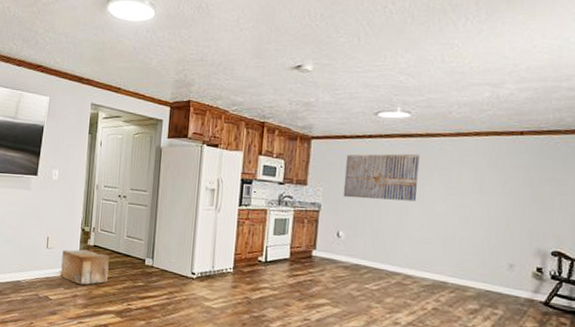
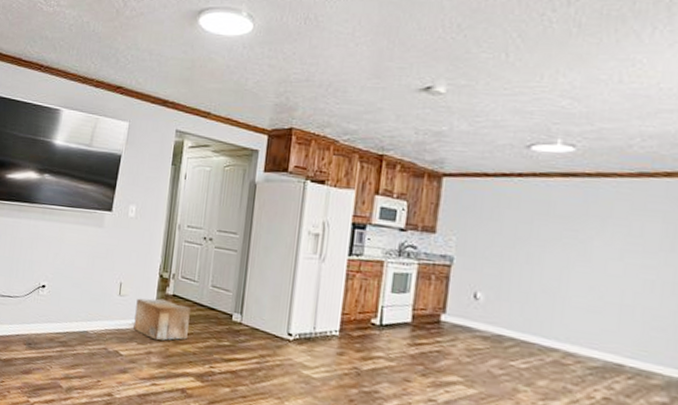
wall art: present [343,153,419,202] -> none [482,196,587,259]

